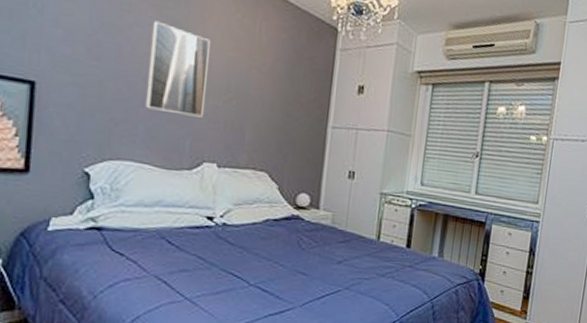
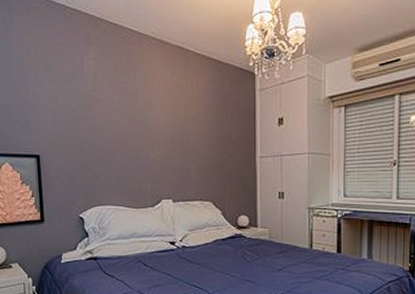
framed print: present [145,20,210,118] -> none [112,94,157,165]

